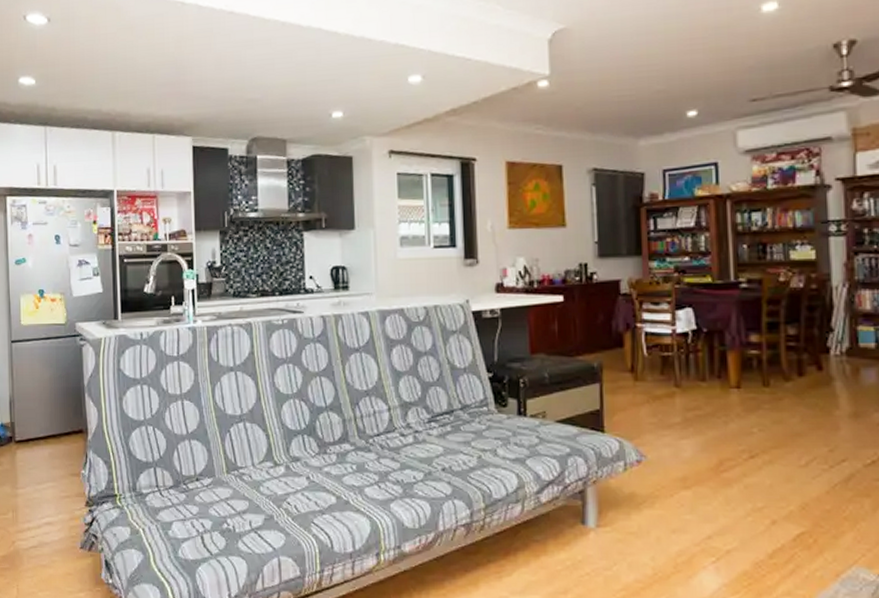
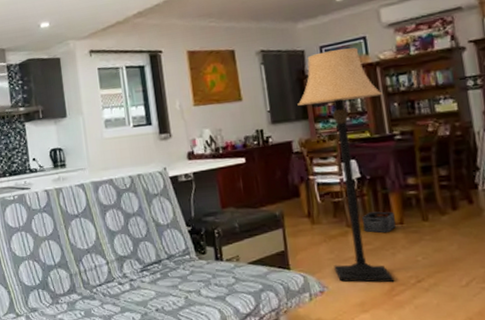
lamp: none [631,175,731,456] -> present [297,47,395,283]
storage bin: none [694,371,731,396] -> present [362,211,396,233]

